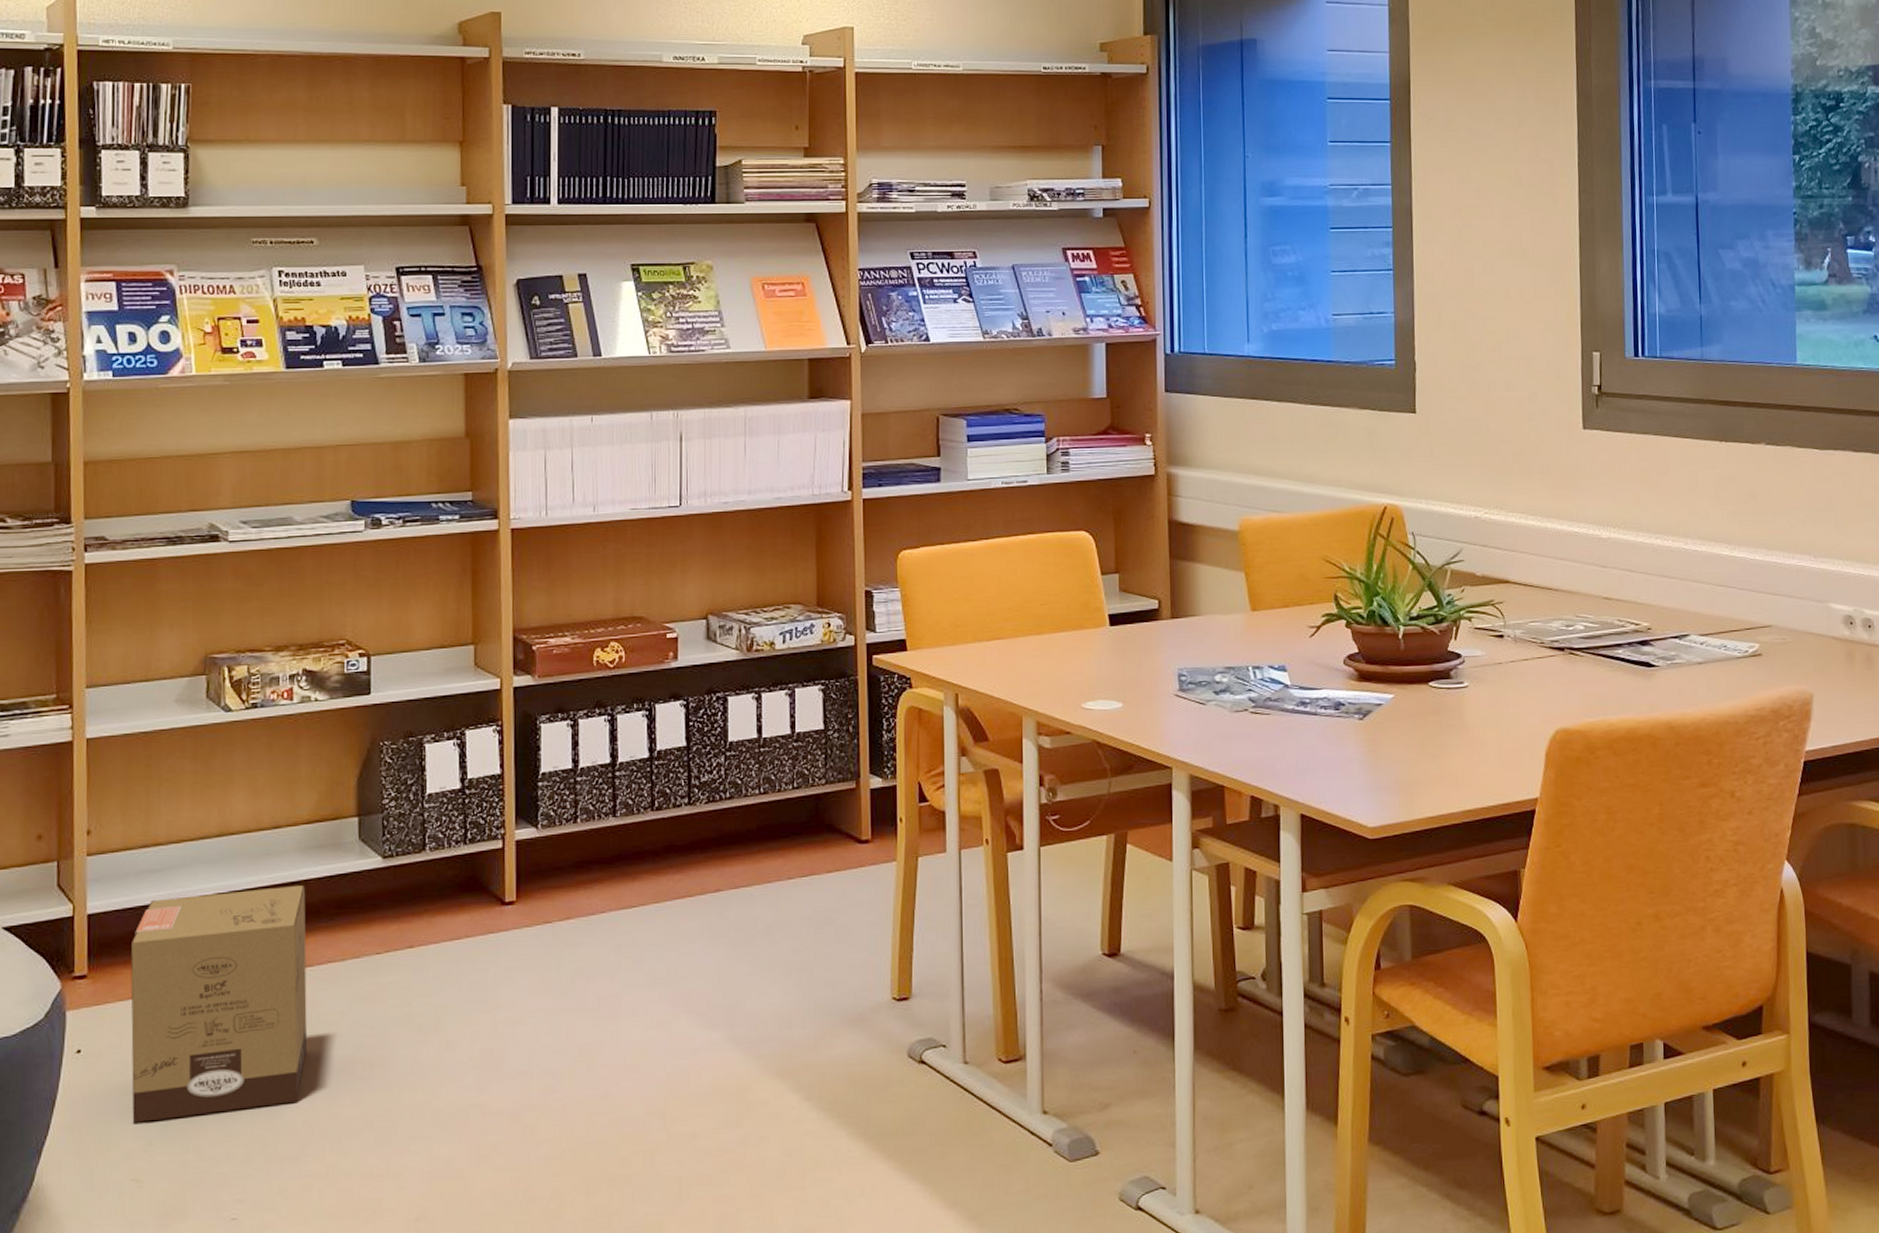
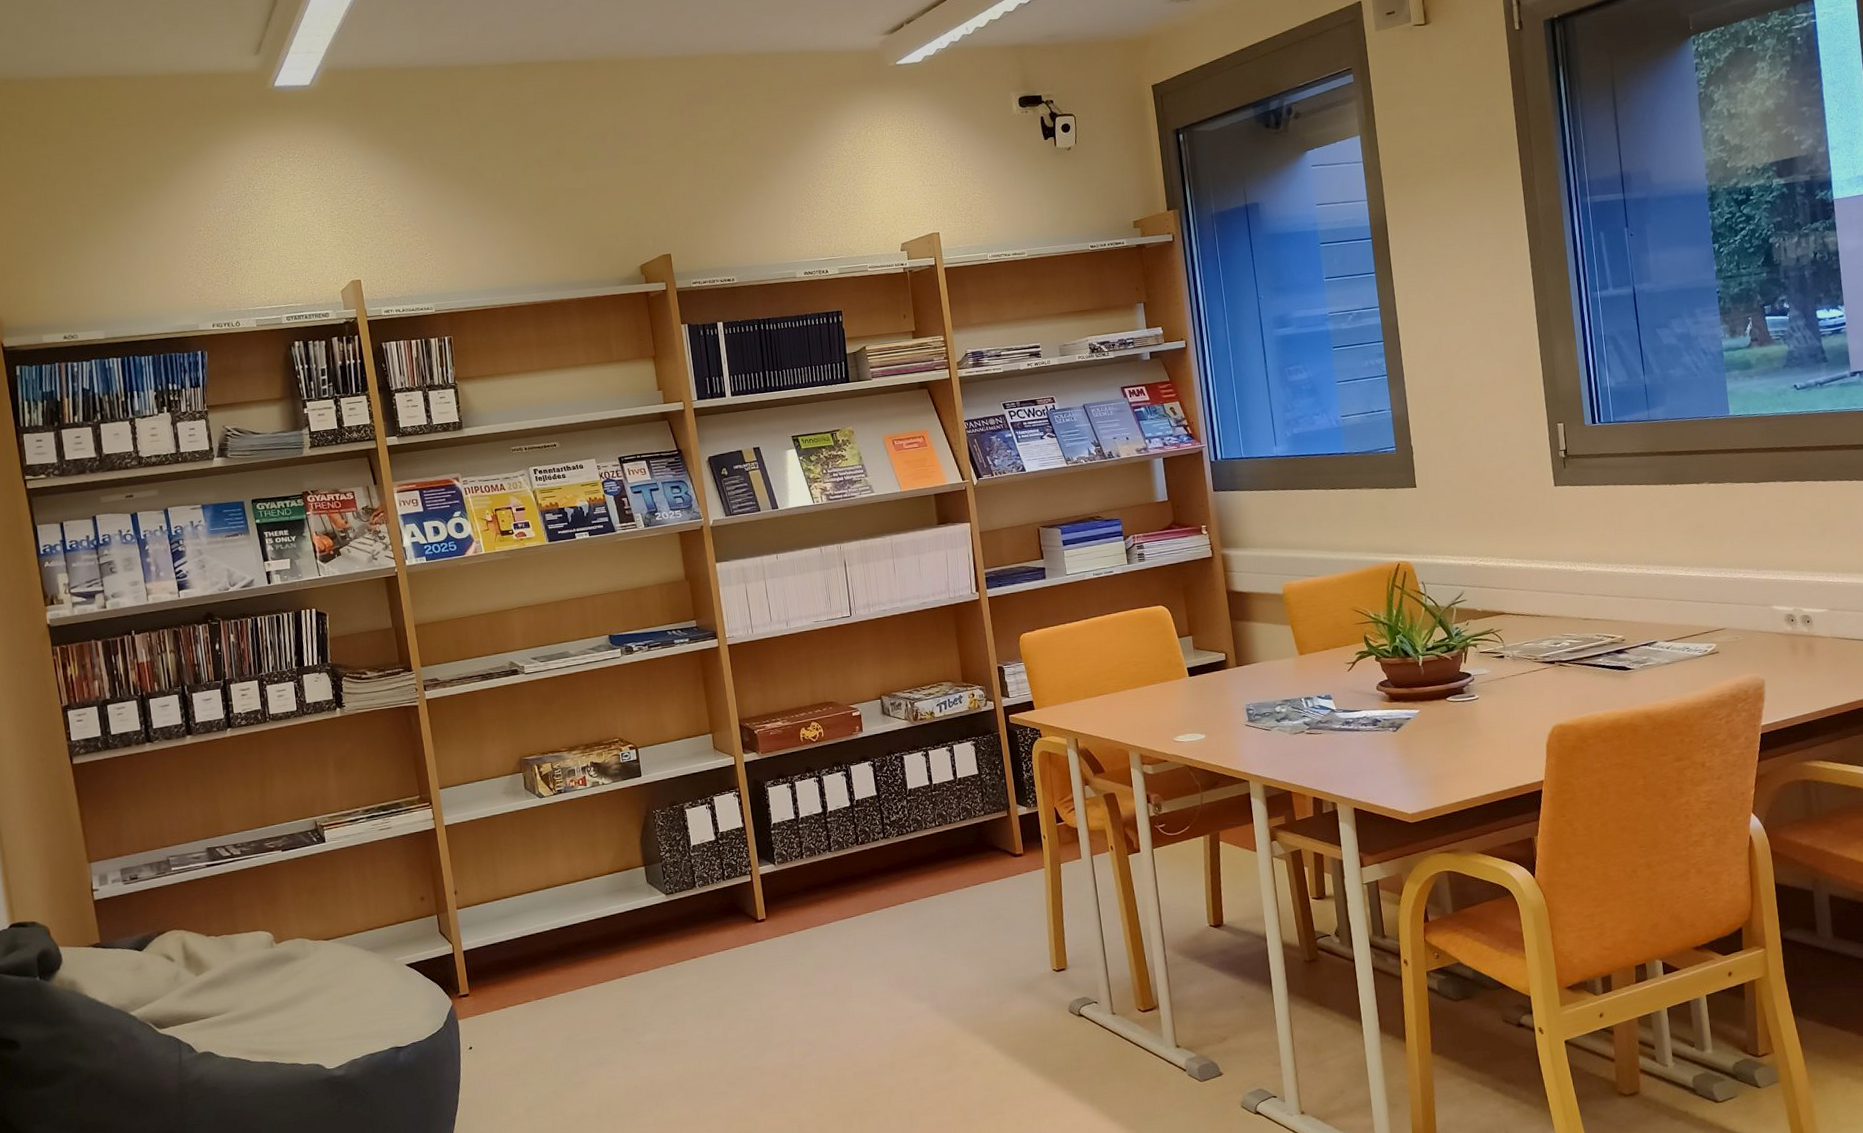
cardboard box: present [130,884,308,1123] -> none [496,918,631,1096]

